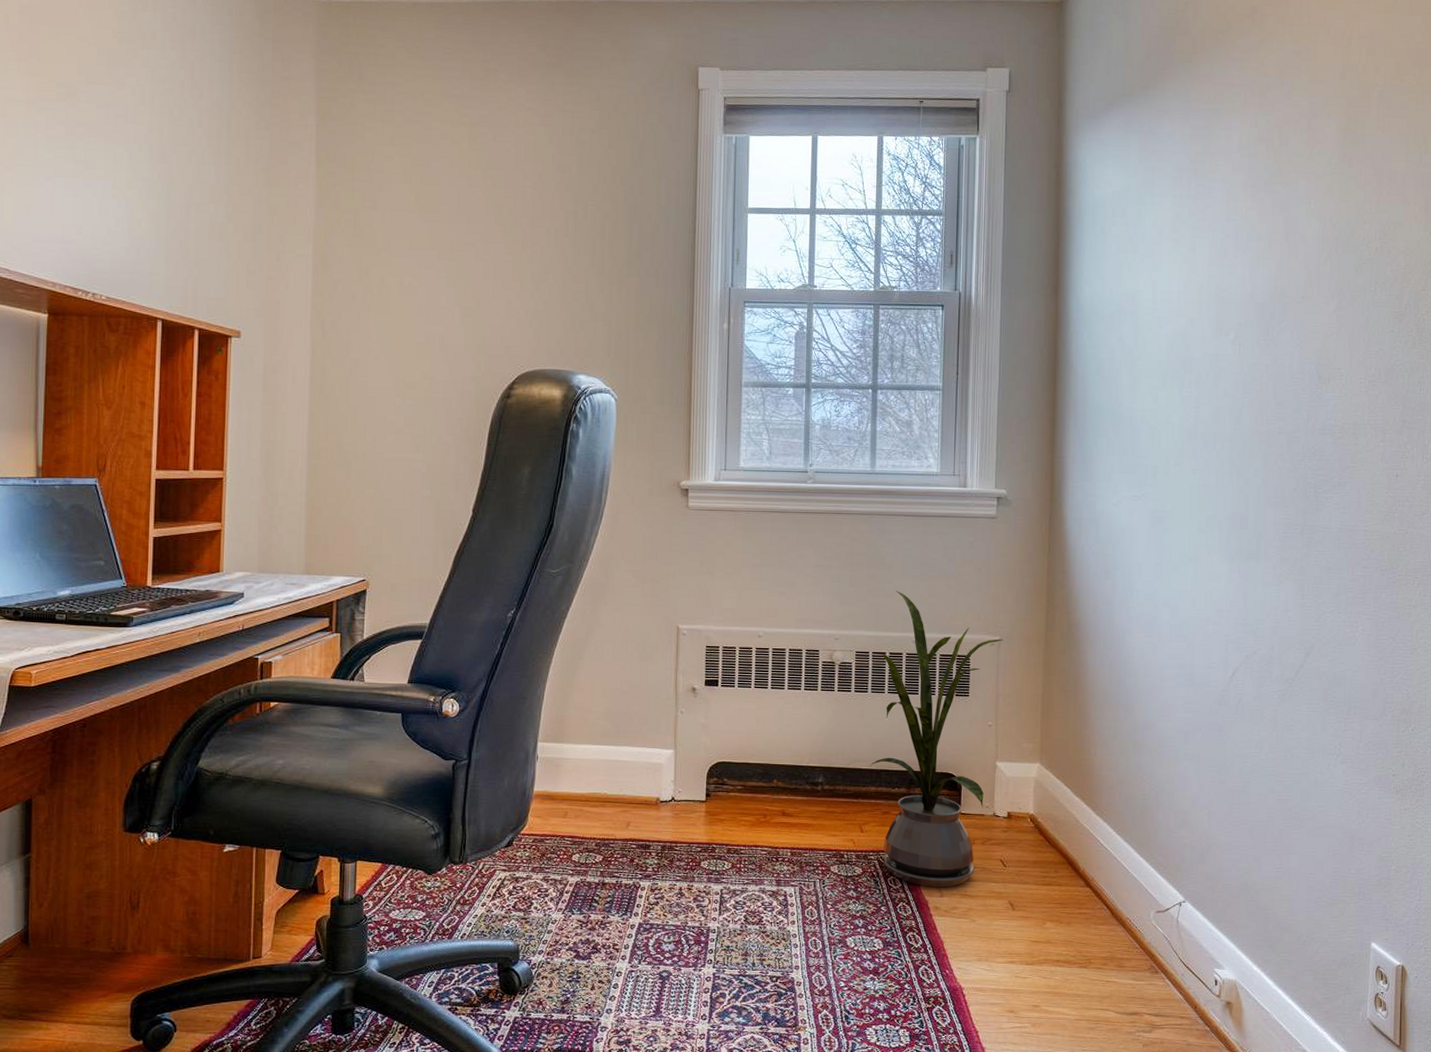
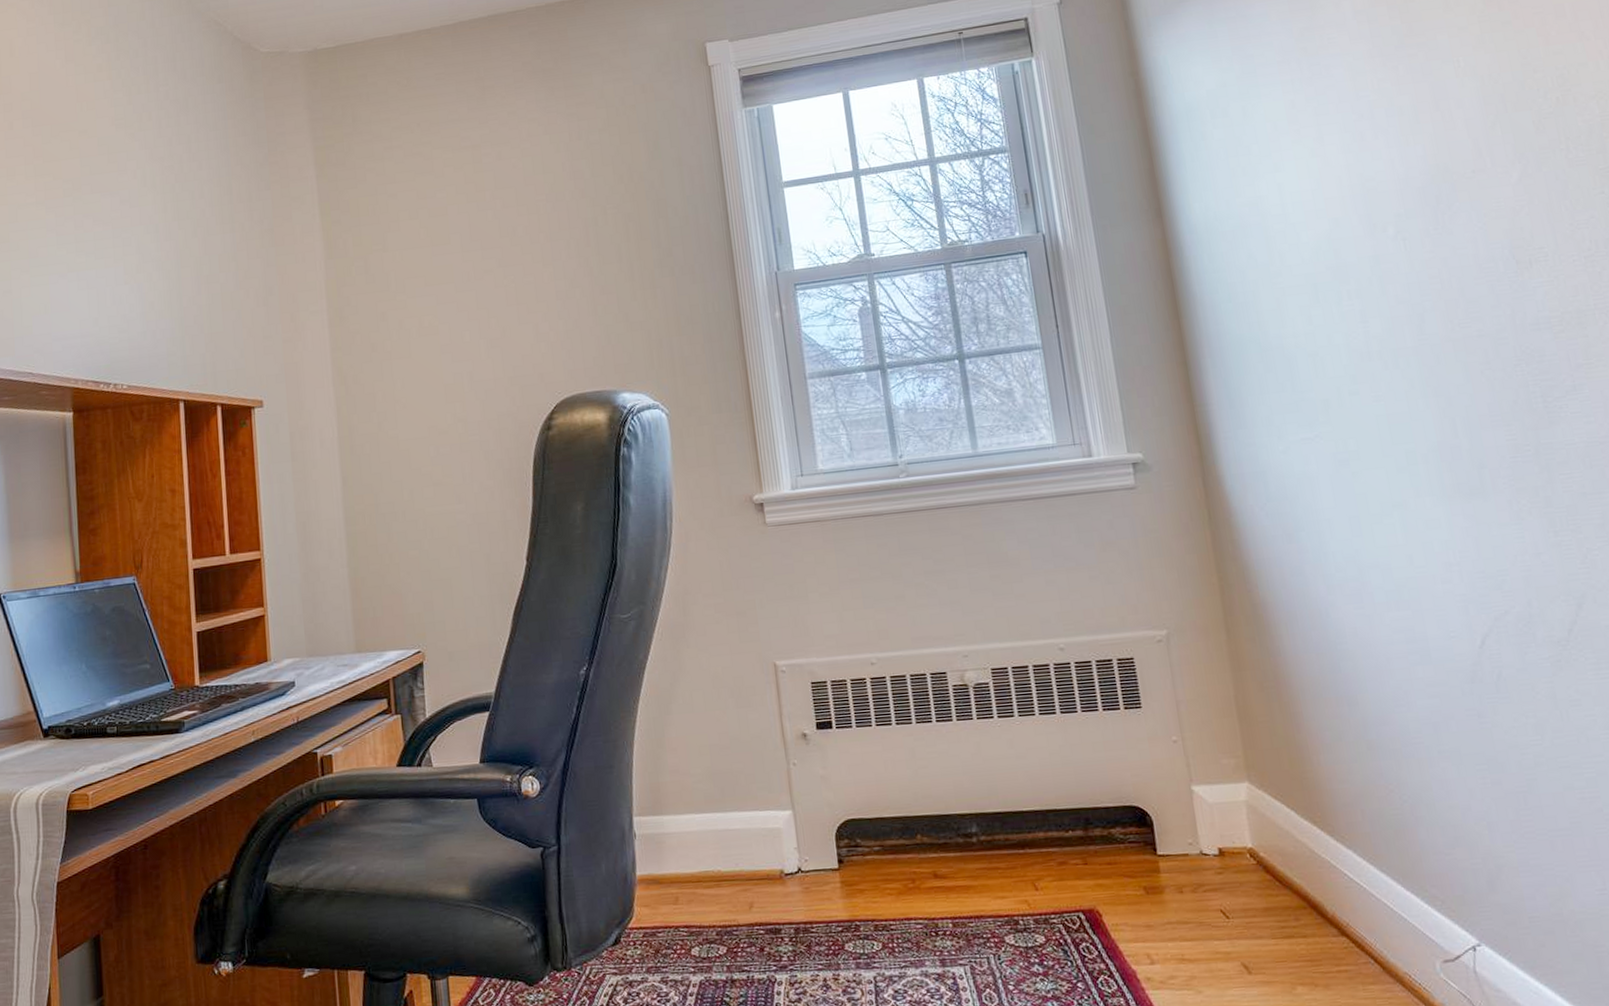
house plant: present [869,591,1004,888] -> none [1023,590,1190,953]

